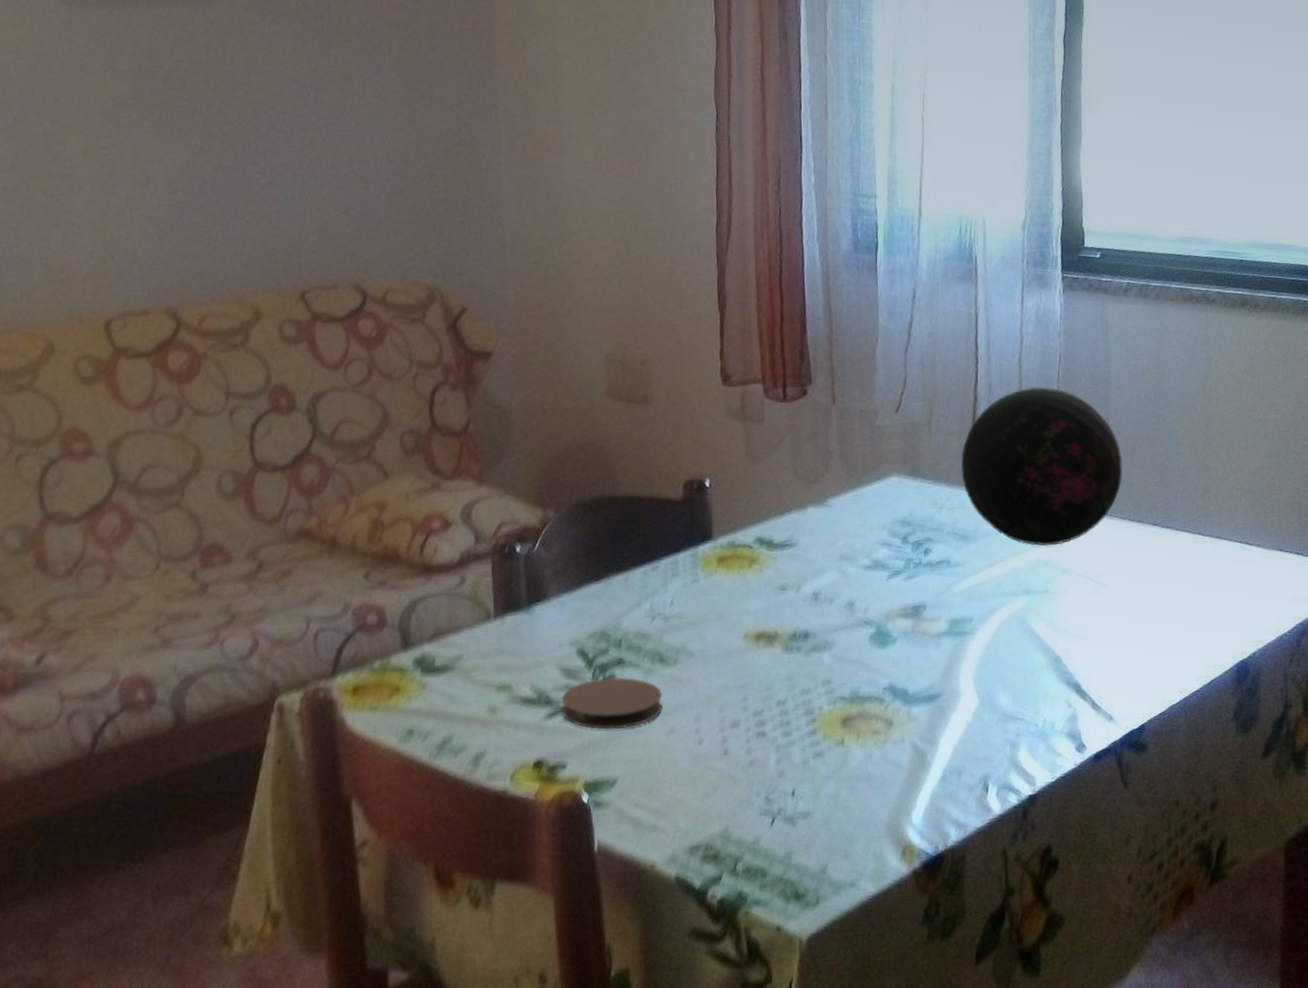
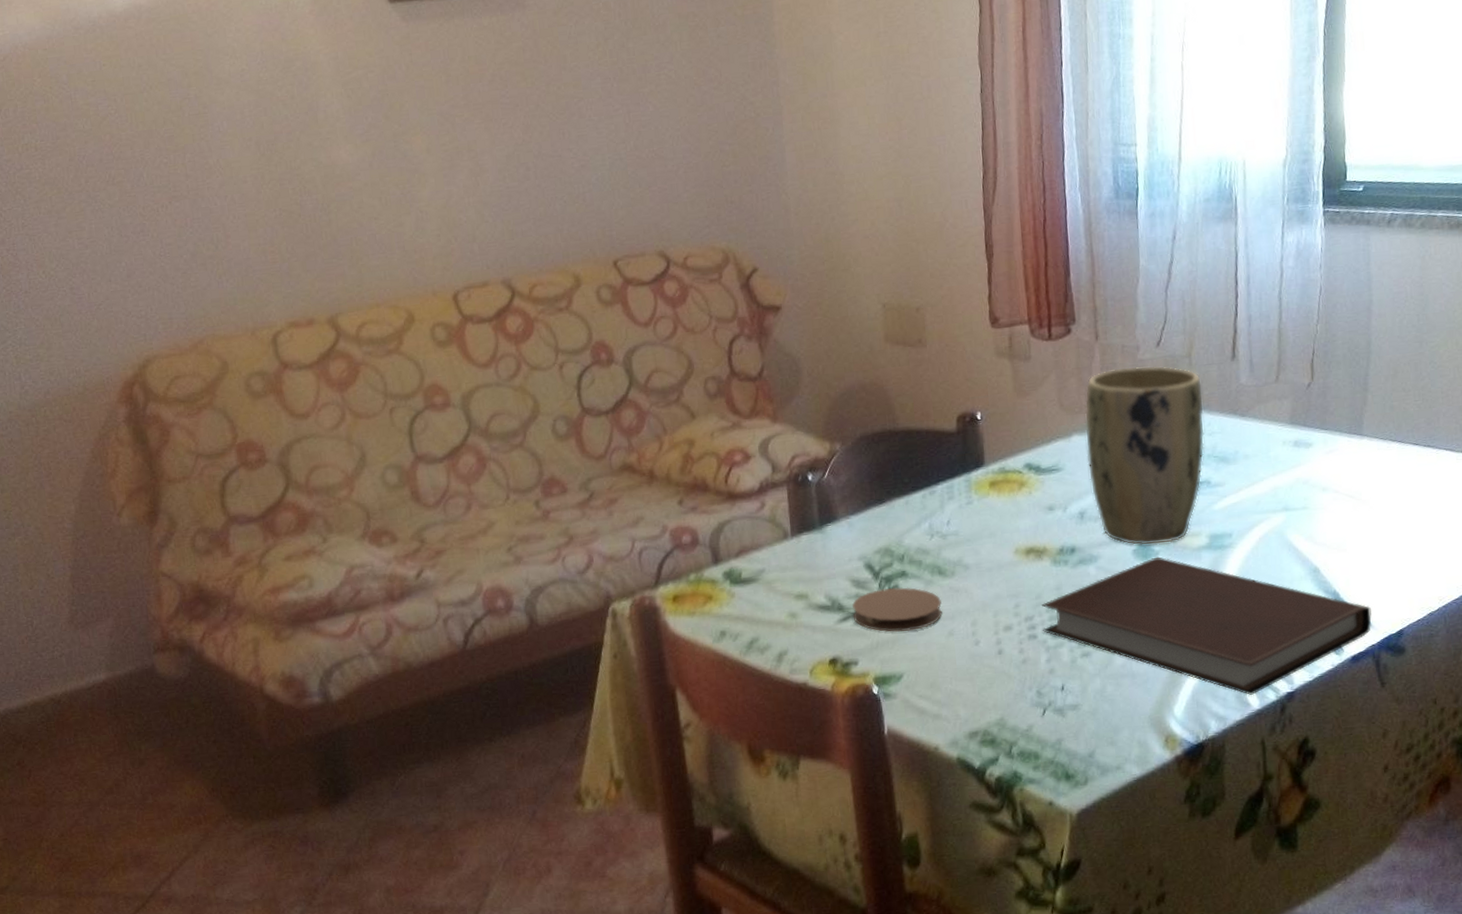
notebook: none [772,643,1114,799] -> present [1042,557,1372,695]
plant pot: none [820,433,945,631] -> present [1085,365,1205,546]
decorative orb: present [961,386,1123,546] -> none [1220,317,1384,467]

